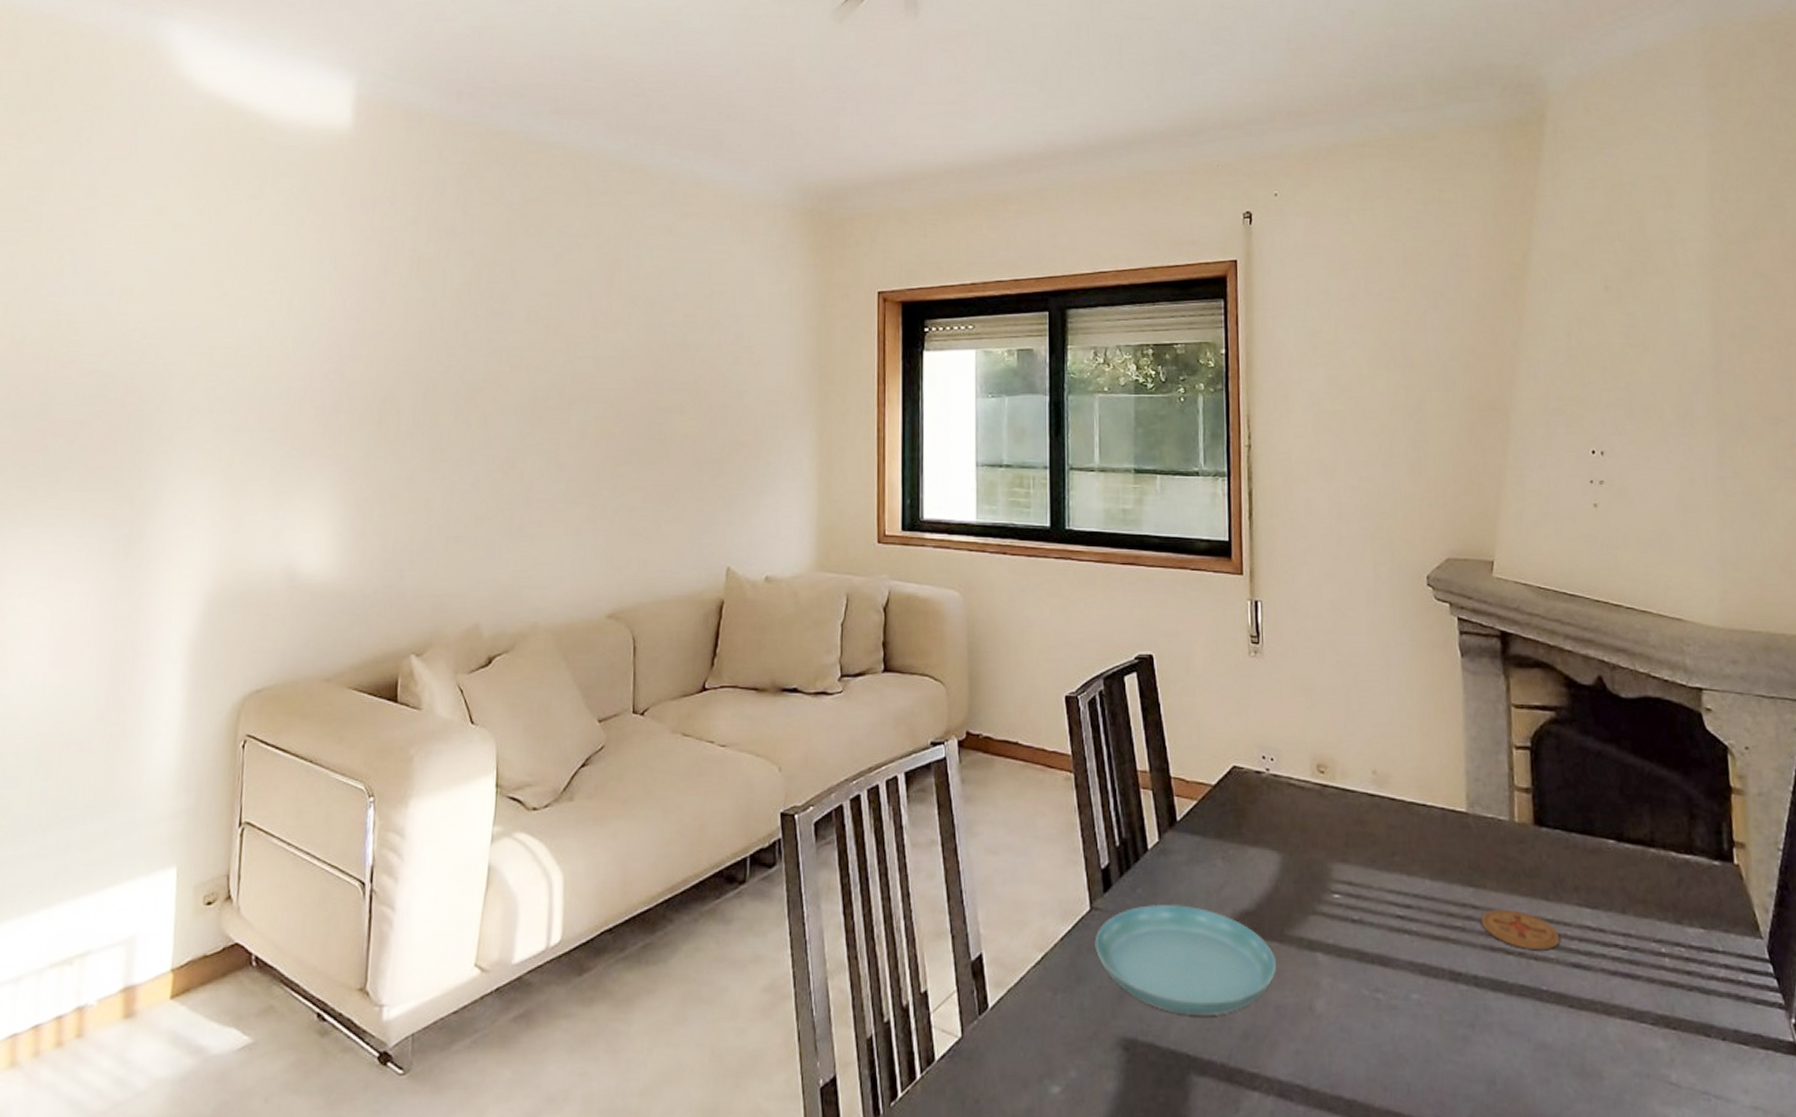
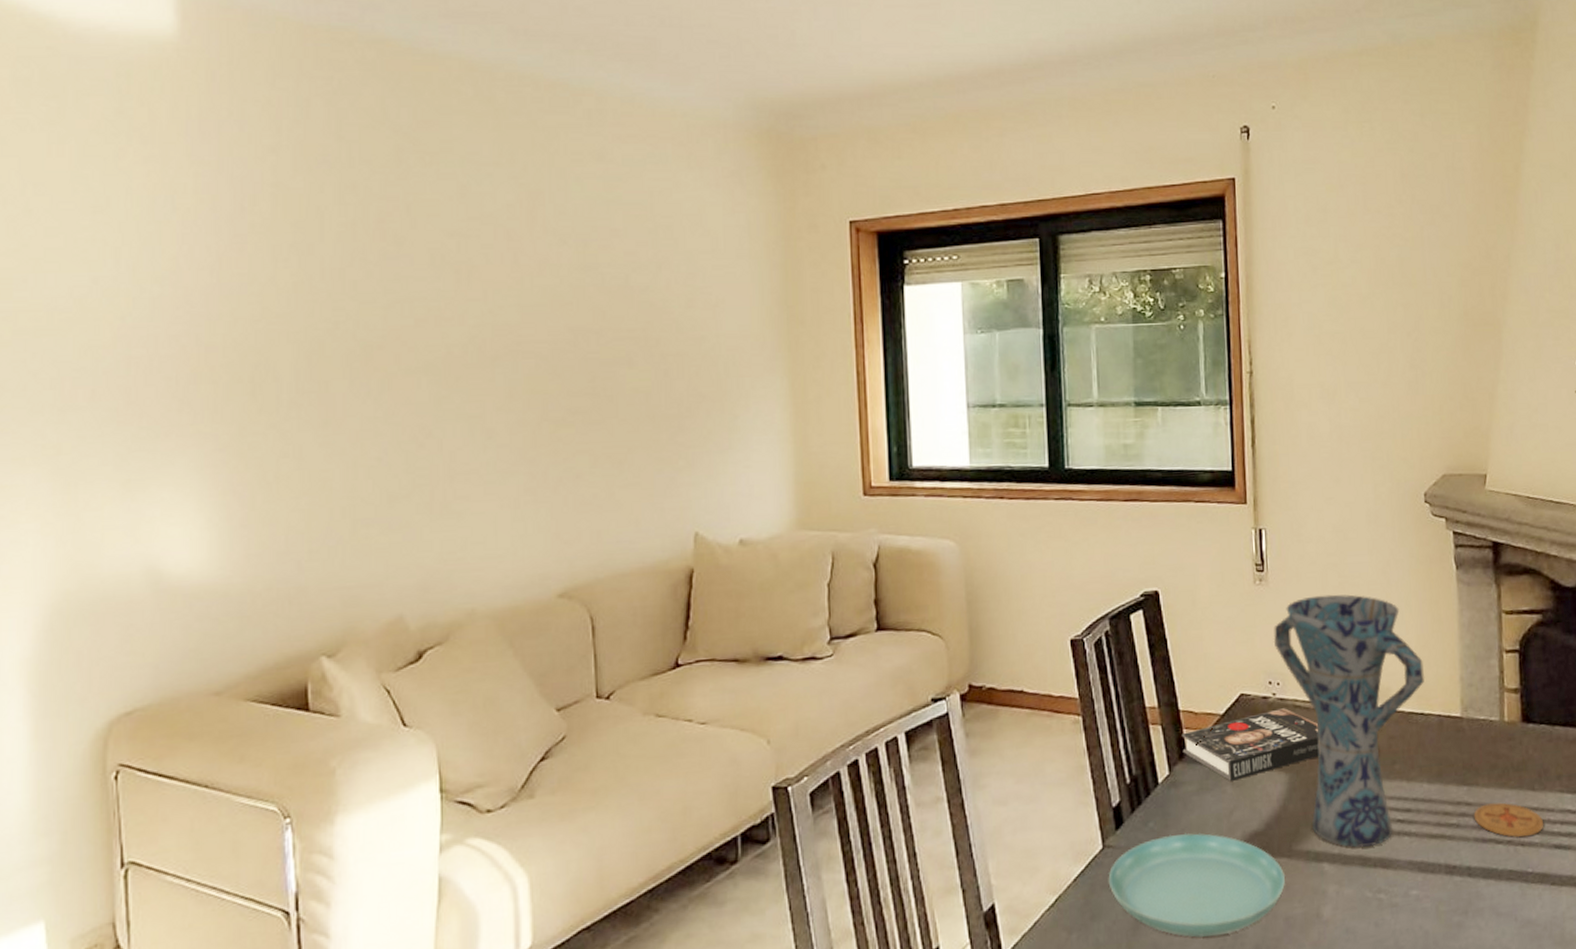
book: none [1172,785,1315,855] -> present [1181,708,1320,781]
vase: none [1267,672,1427,940] -> present [1273,594,1424,848]

